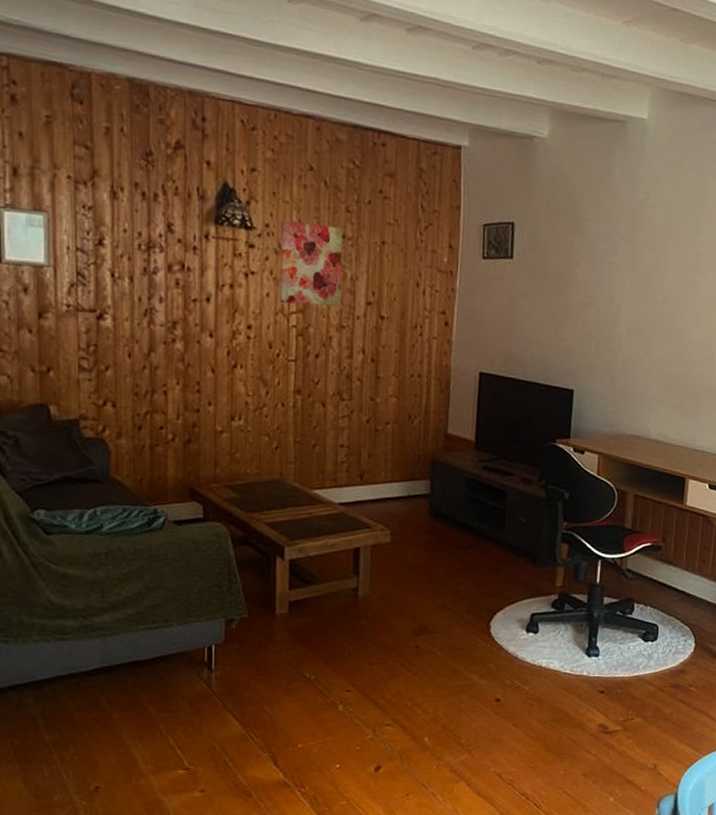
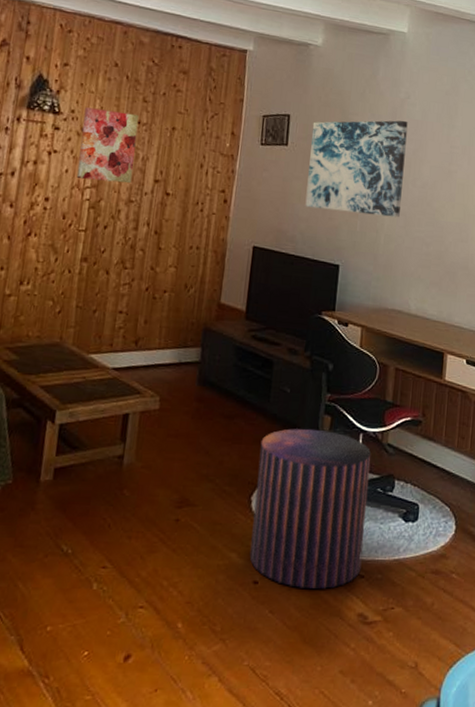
pouf: none [491,557,610,704] -> present [249,428,371,589]
wall art: none [534,225,648,337] -> present [305,120,408,218]

